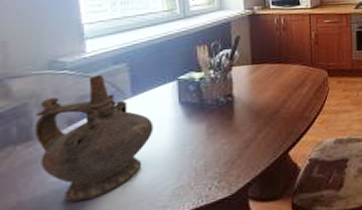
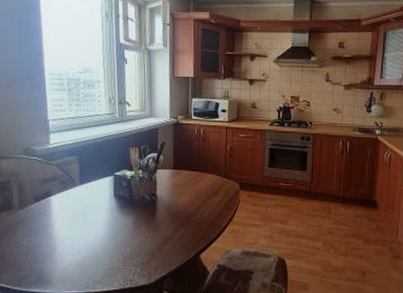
ceremonial vessel: present [35,75,154,203] -> none [14,164,94,265]

